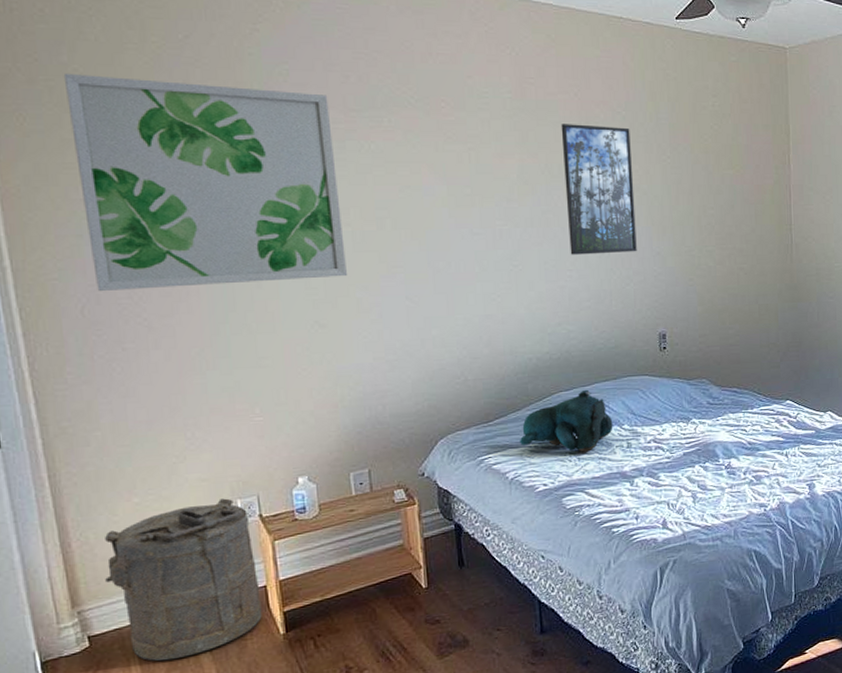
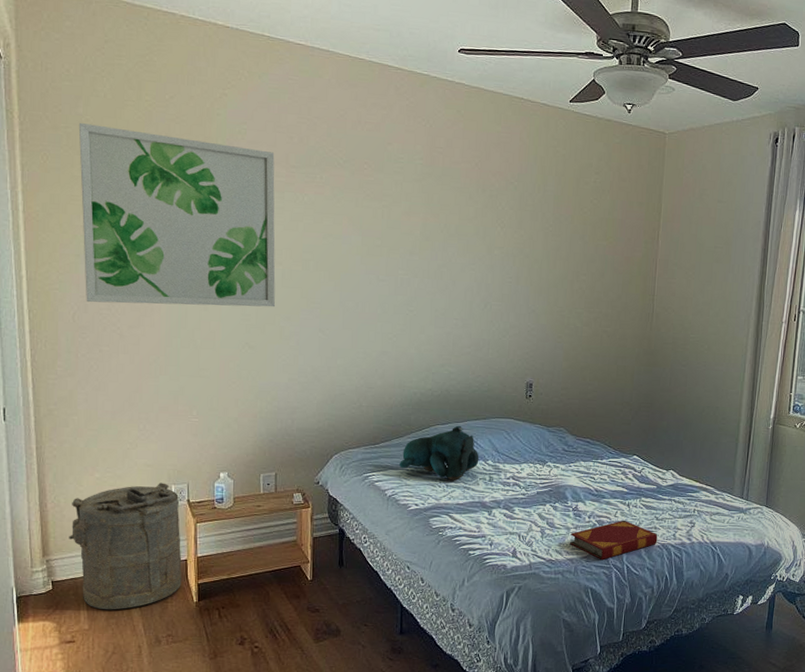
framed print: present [561,124,637,255] -> none [458,189,520,308]
hardback book: none [726,471,822,518] -> present [570,520,658,560]

